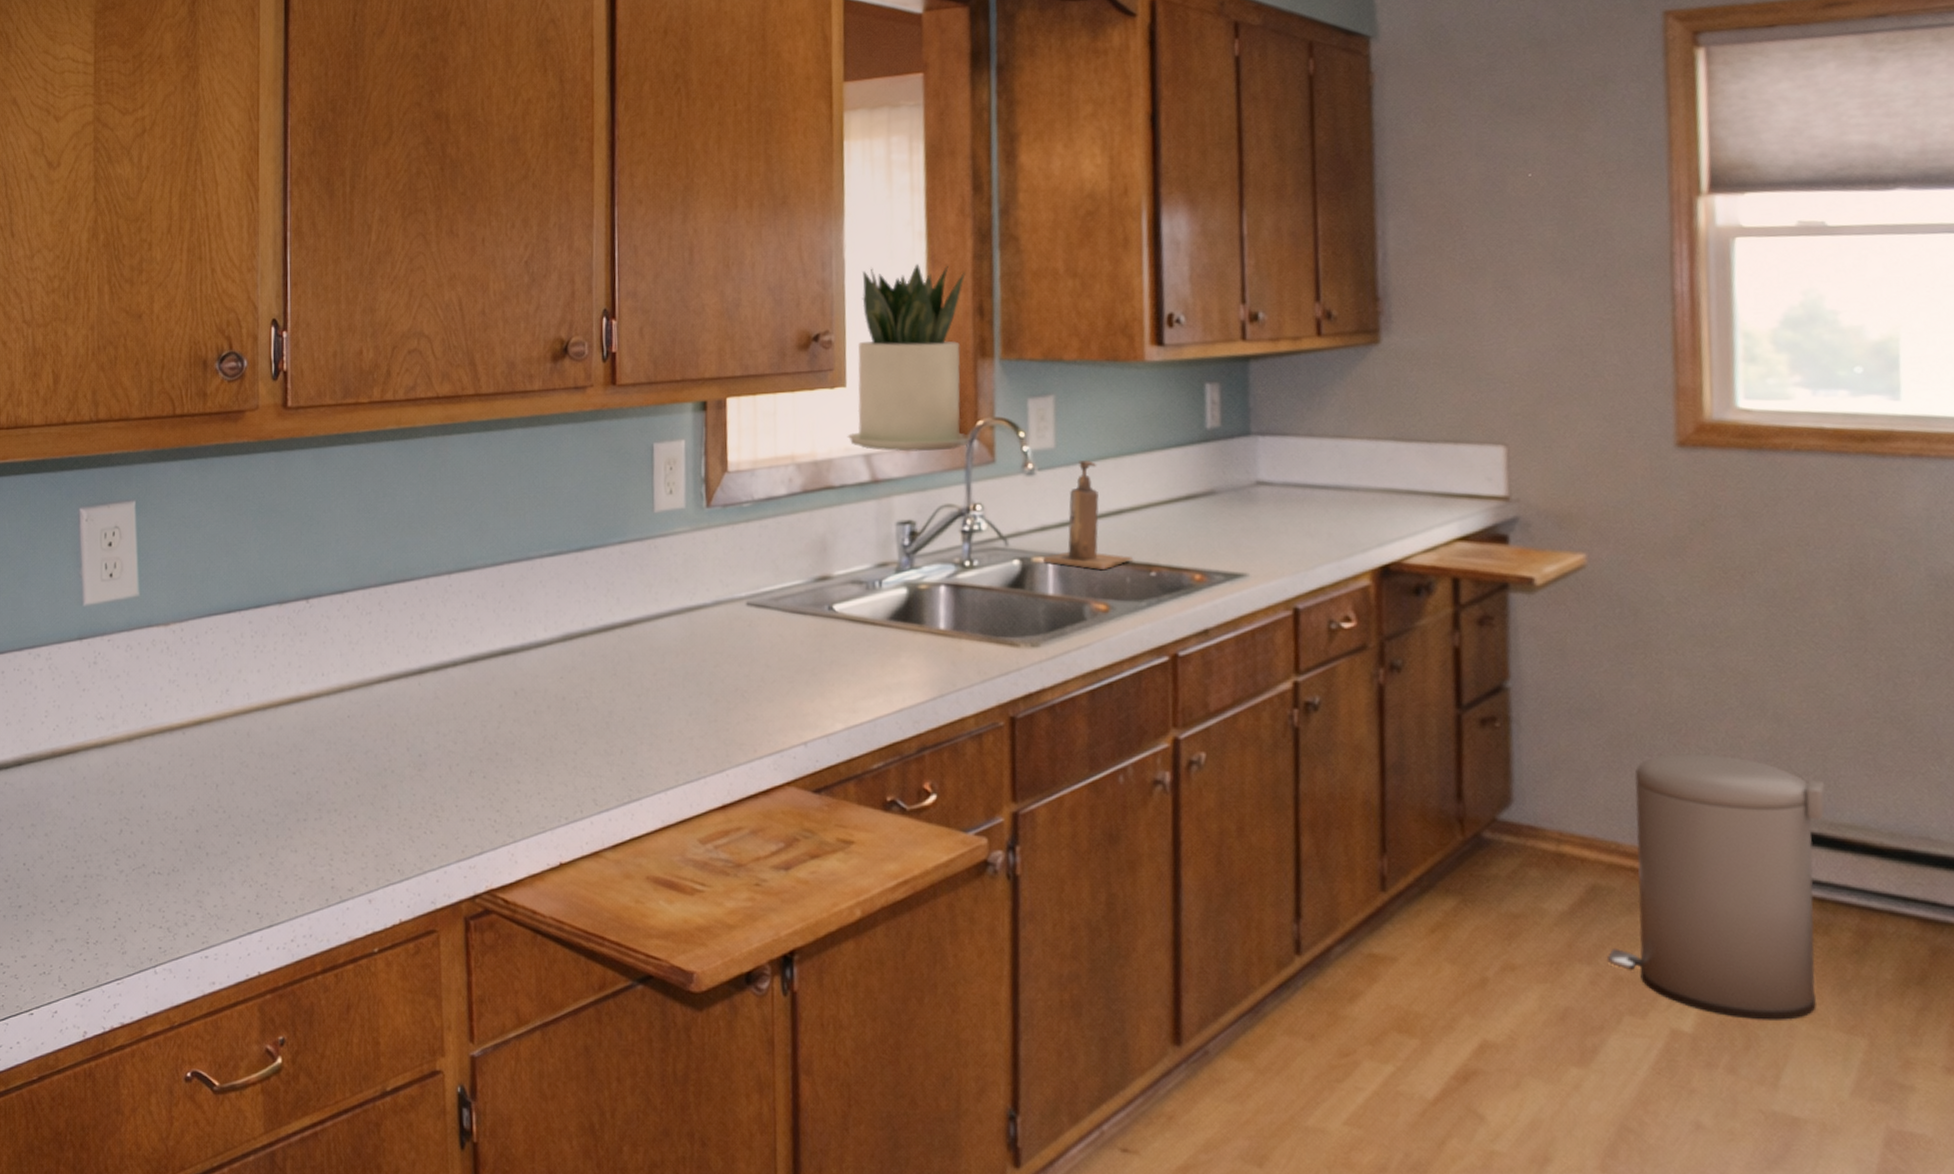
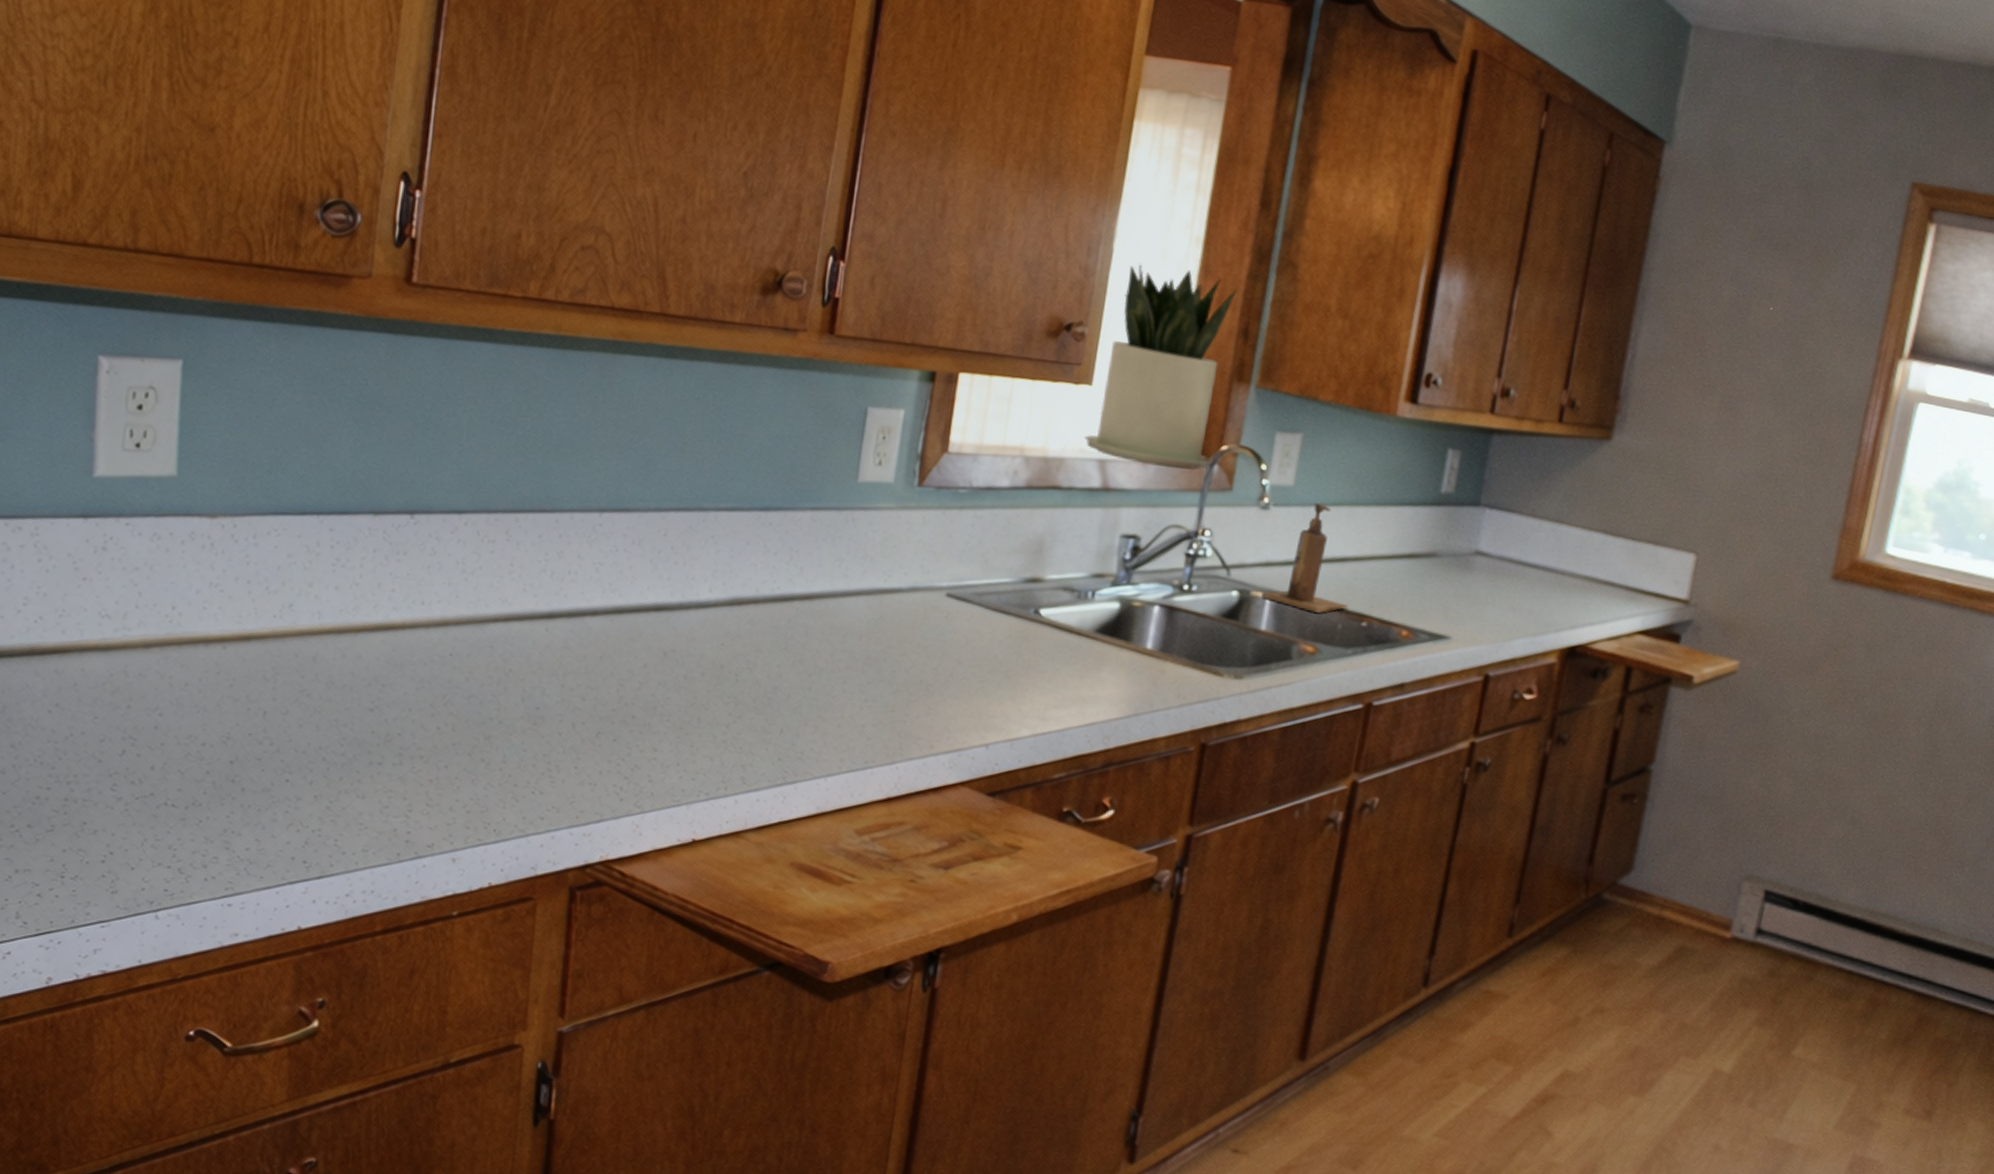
pedal bin: present [1606,753,1826,1020] -> none [1678,842,1875,1067]

